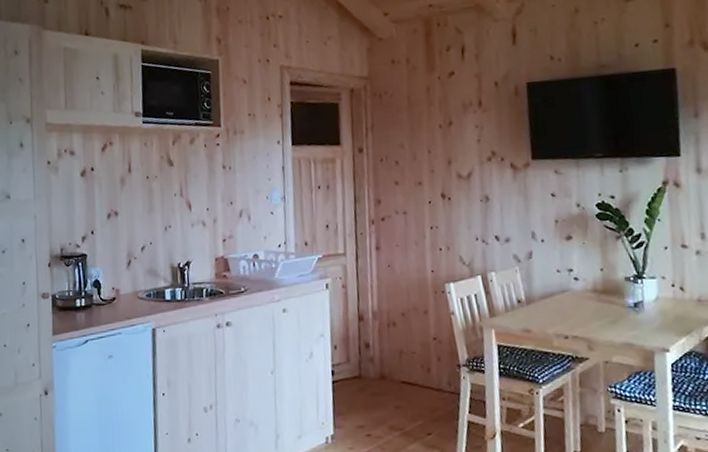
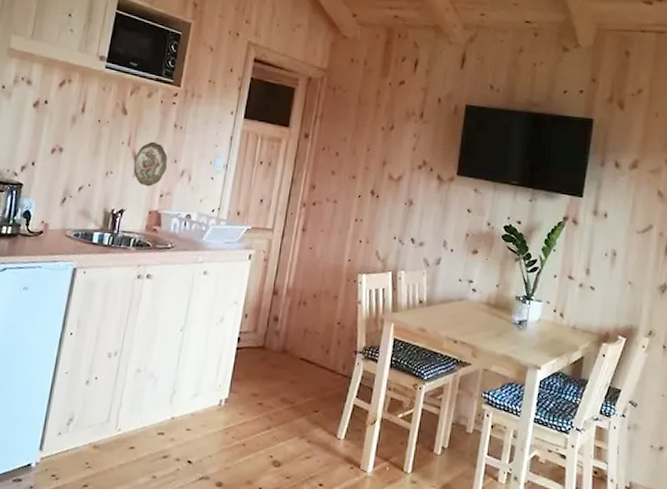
decorative plate: none [190,187,224,234] -> present [133,141,168,187]

